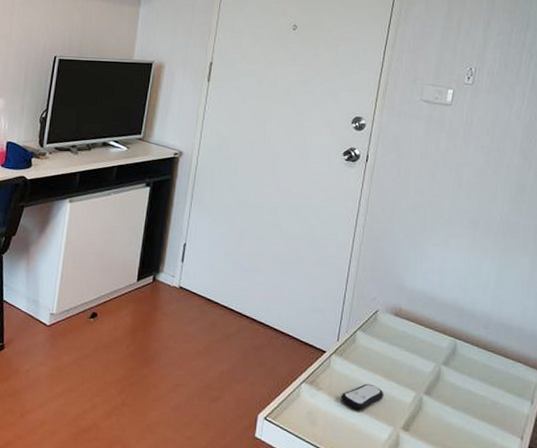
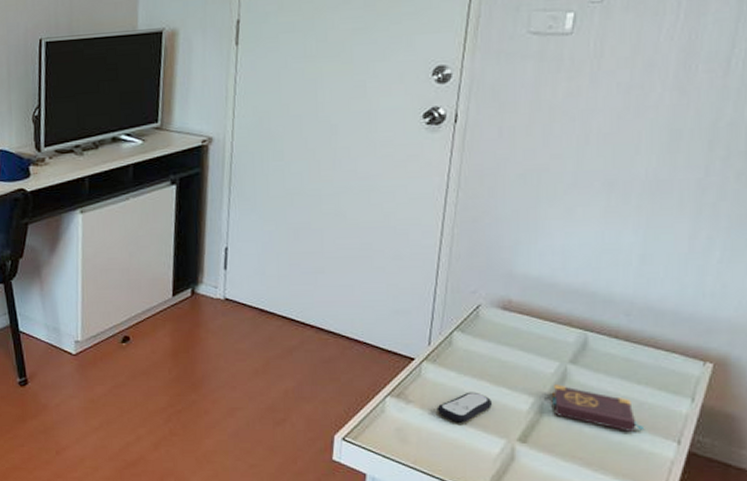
book: none [430,382,497,428] -> present [553,384,645,433]

